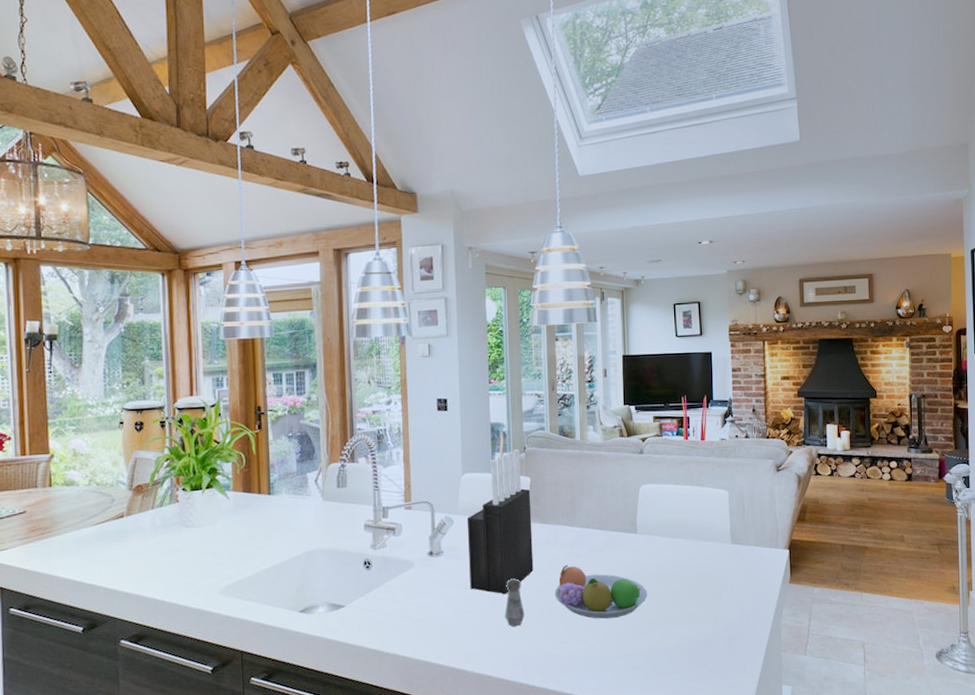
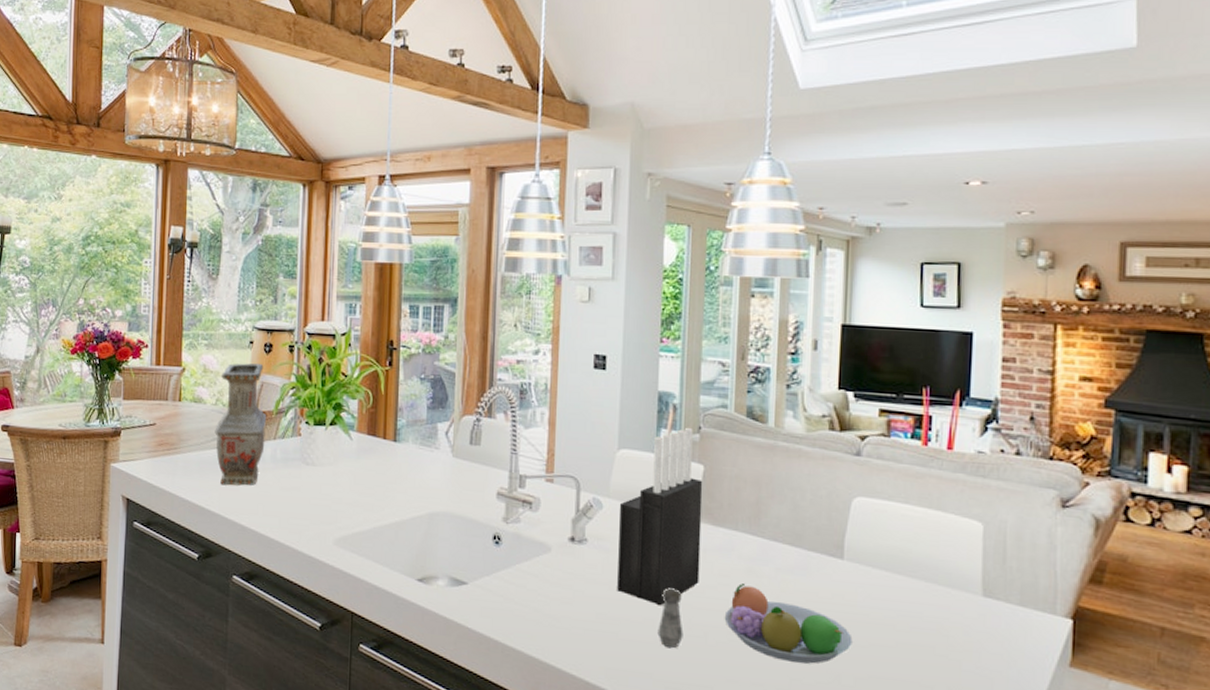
vase: none [90,442,143,559] -> present [215,363,267,486]

